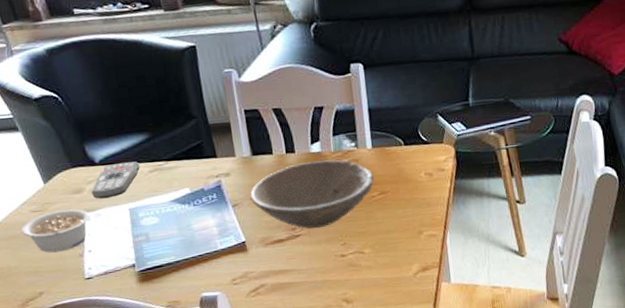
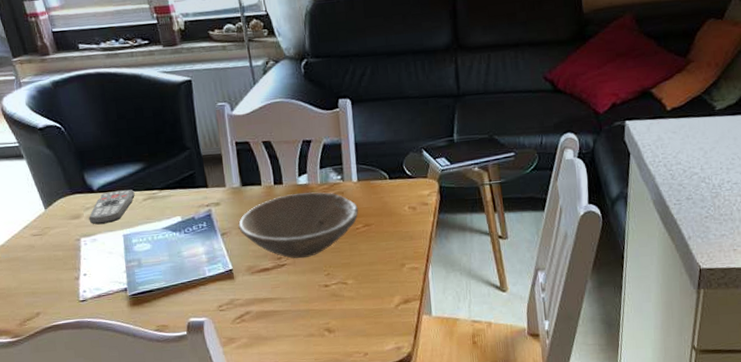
legume: present [21,209,90,253] -> none [22,234,86,275]

